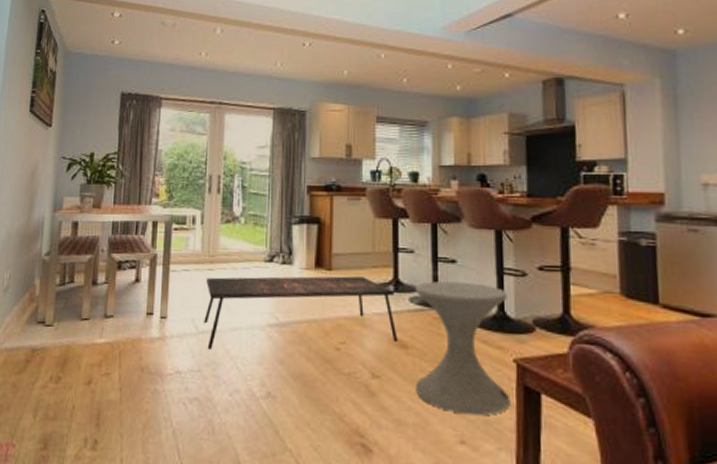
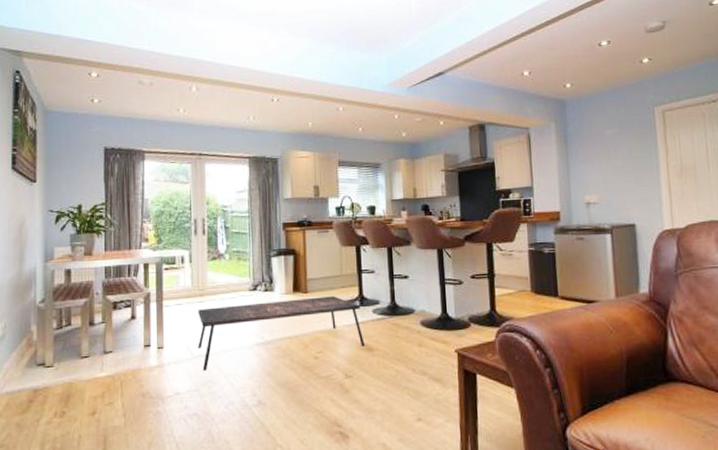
side table: present [415,281,511,416] -> none [377,293,454,398]

